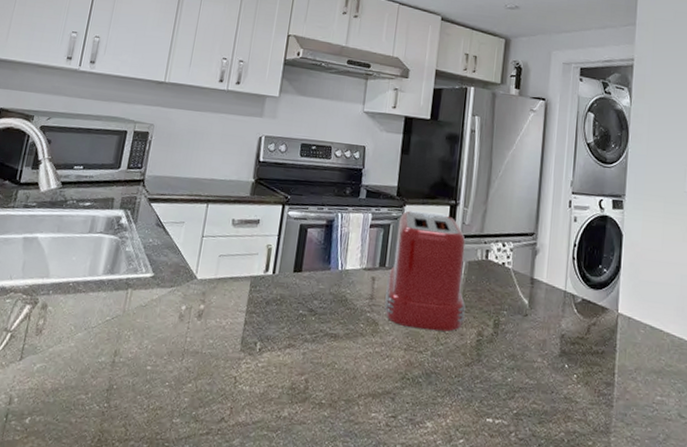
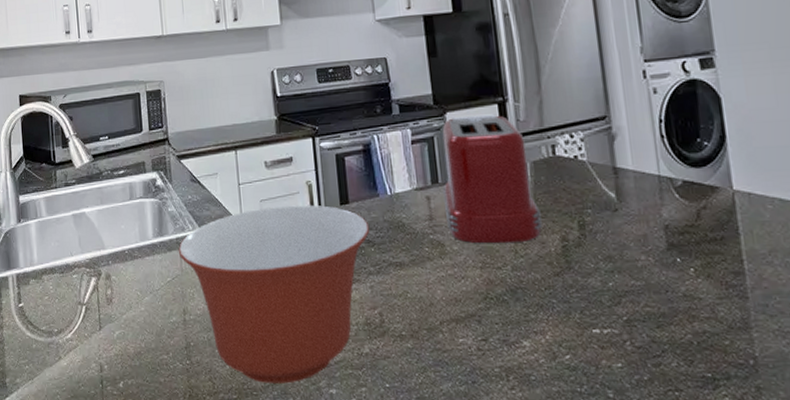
mixing bowl: none [125,262,316,438] -> present [178,204,370,384]

